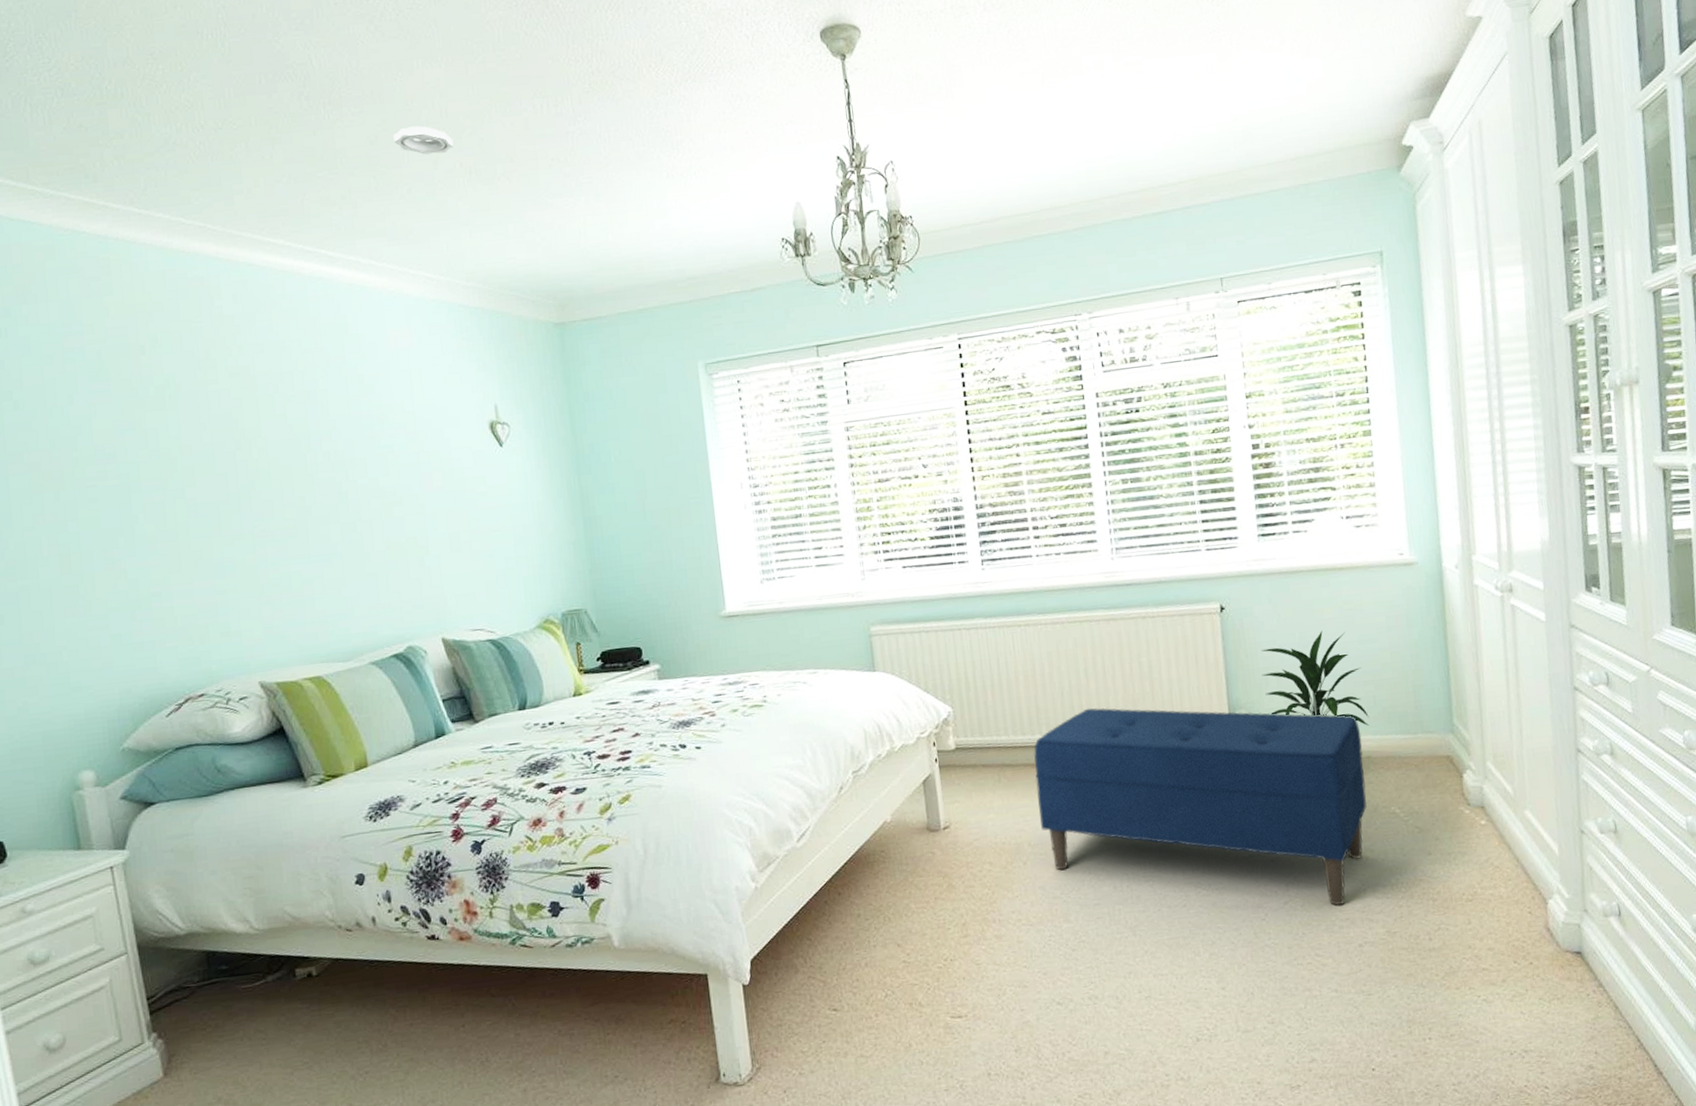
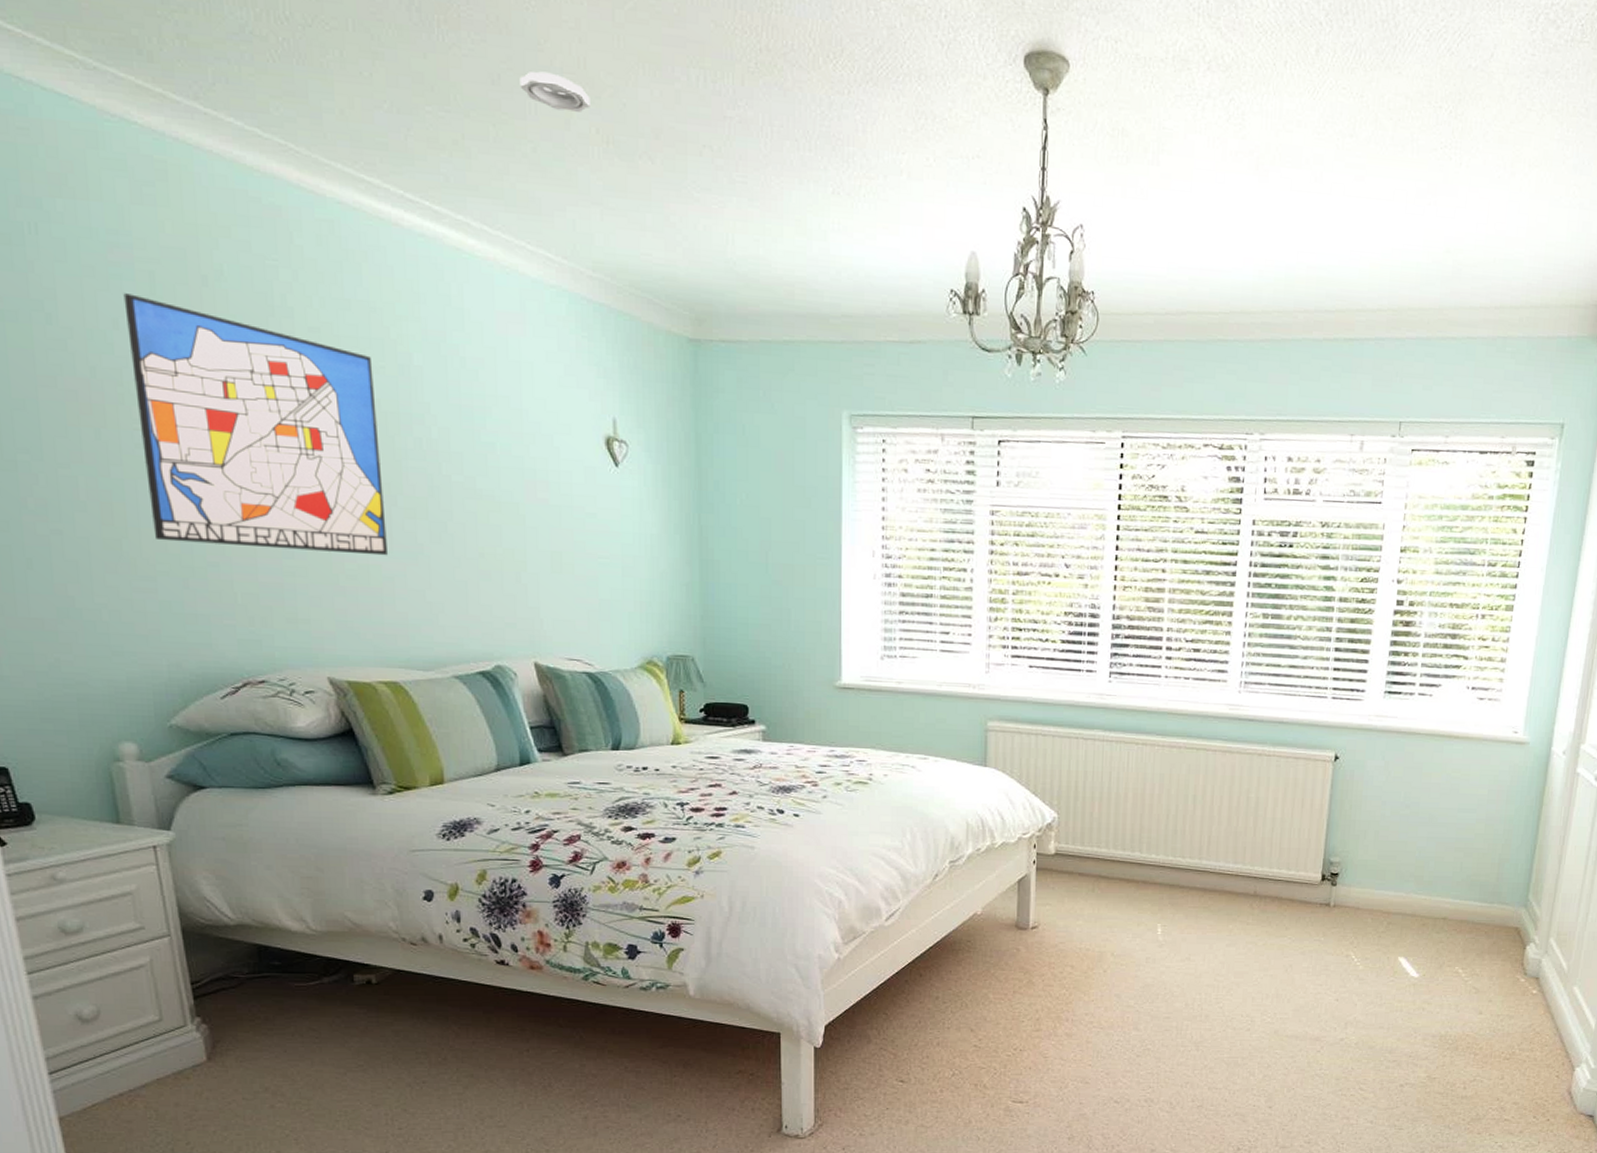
wall art: none [76,372,306,581] -> present [123,293,387,556]
bench: present [1034,707,1368,907] -> none [1126,834,1443,1049]
indoor plant: present [1261,630,1369,726] -> none [1361,793,1456,889]

